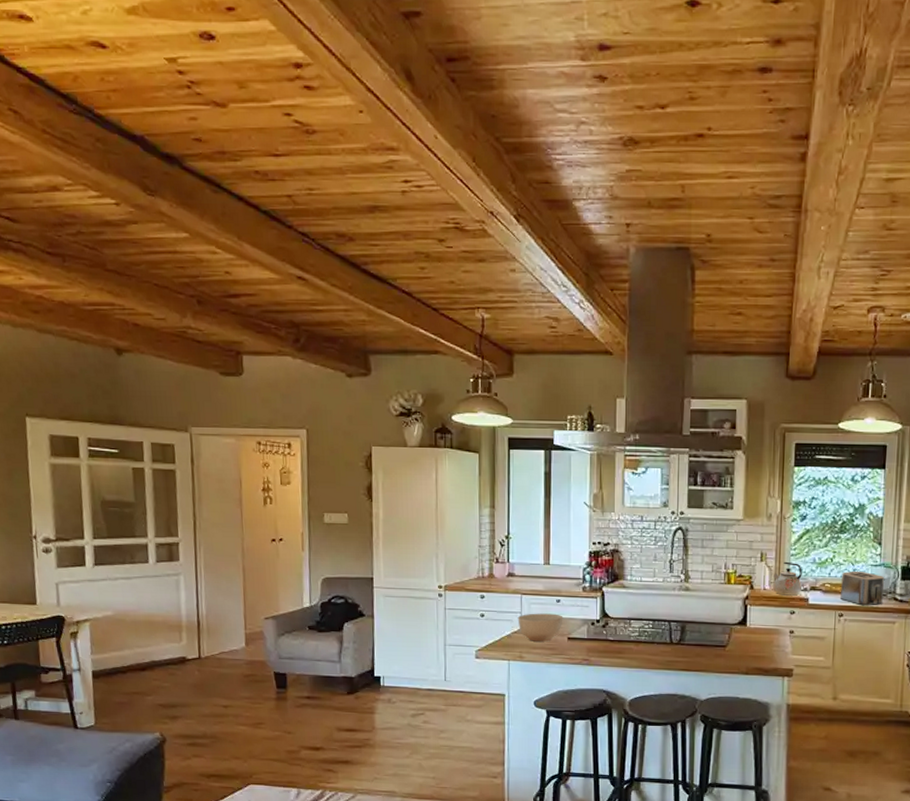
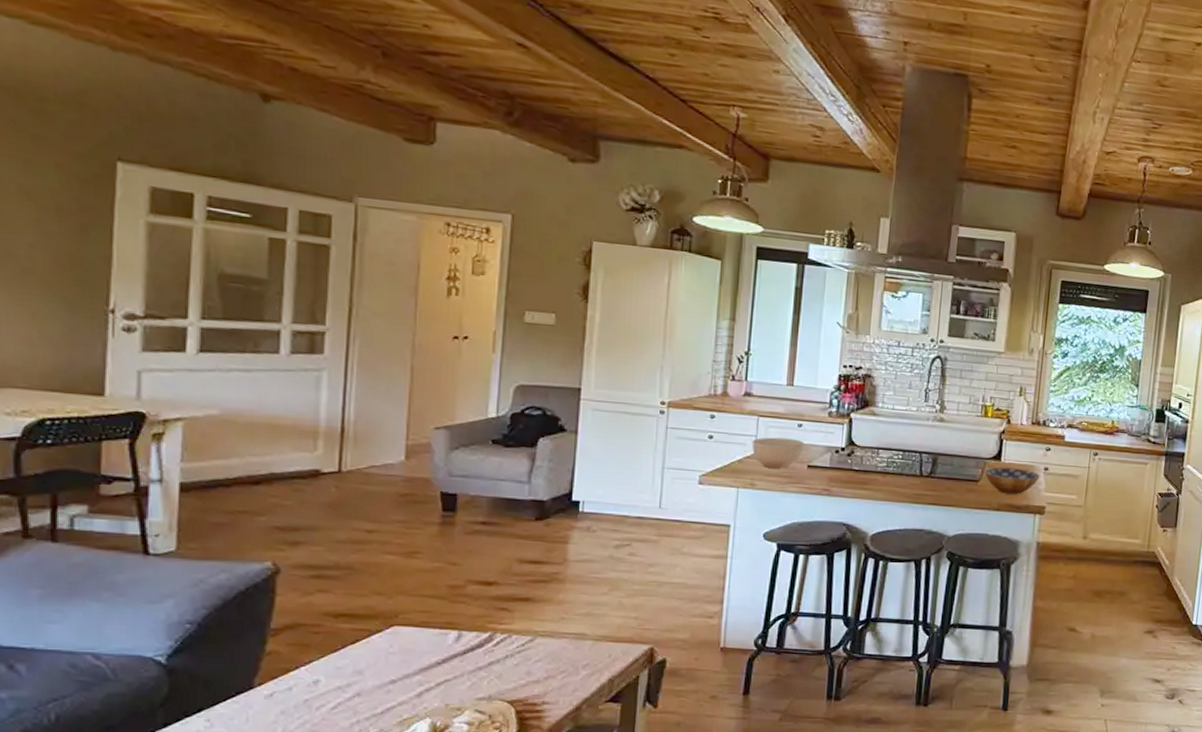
bowl: none [731,632,786,658] -> present [984,467,1040,495]
kettle: present [773,561,802,596] -> none [1030,397,1061,433]
toaster: present [840,570,885,606] -> none [1096,410,1140,447]

